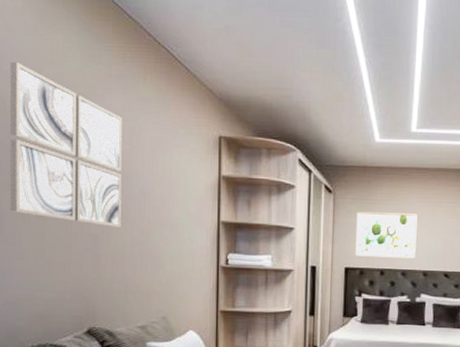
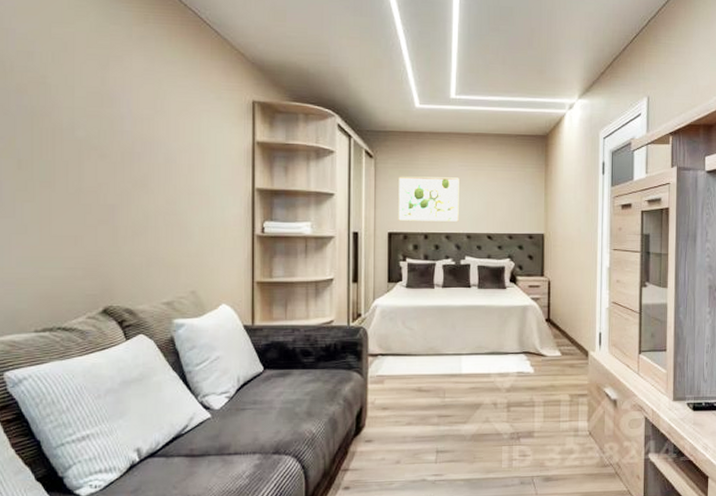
wall art: present [9,62,122,228] -> none [10,20,144,197]

